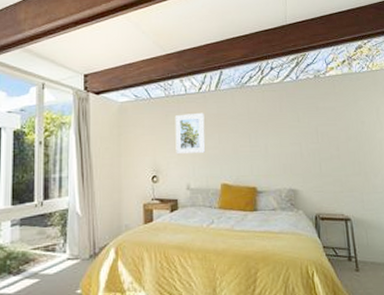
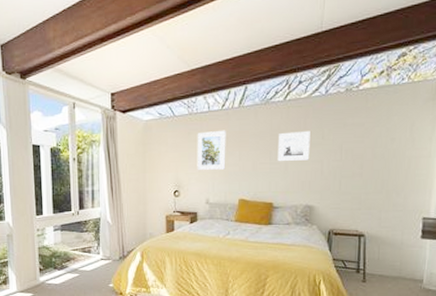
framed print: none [256,113,288,145] -> present [277,130,310,162]

